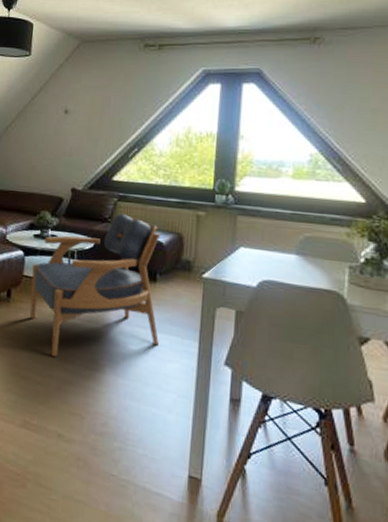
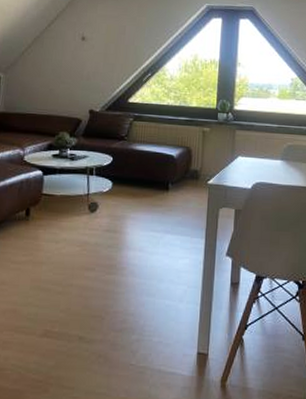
armchair: present [30,213,161,357] -> none [49,131,173,266]

